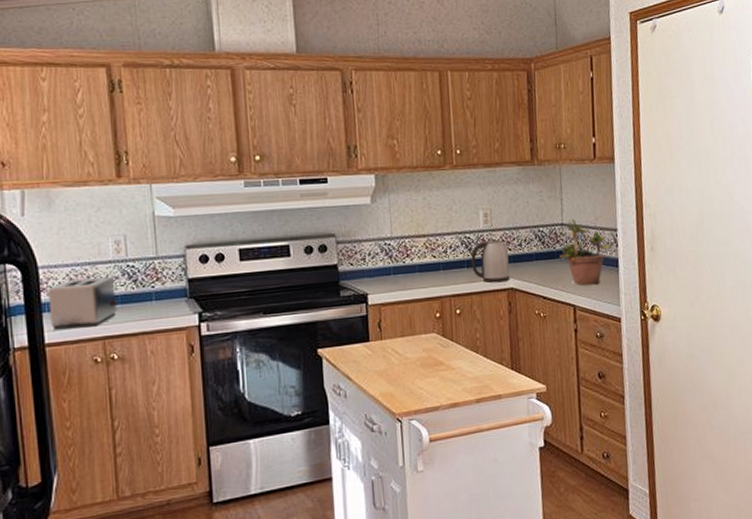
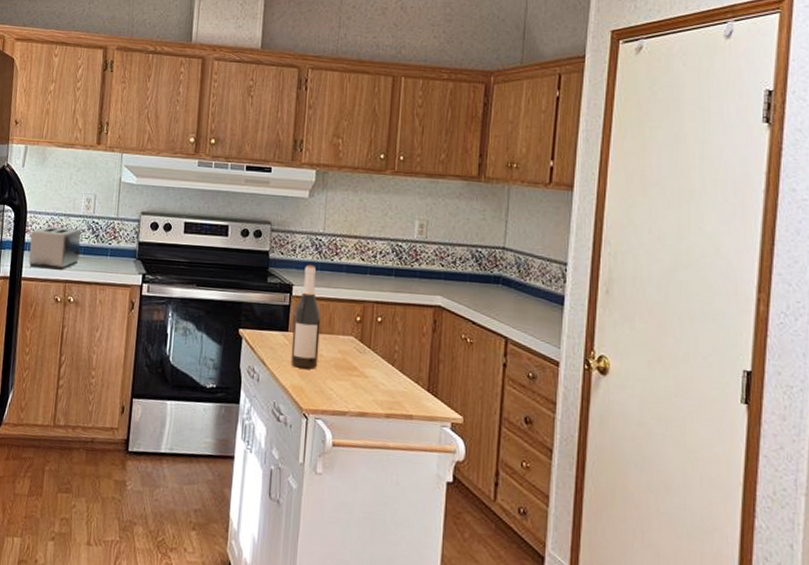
wine bottle: none [372,270,404,375] -> present [290,264,321,369]
kettle: present [471,239,510,283] -> none [400,252,442,298]
potted plant: present [559,218,611,286] -> none [496,244,558,319]

